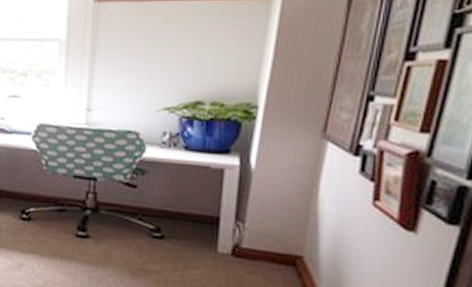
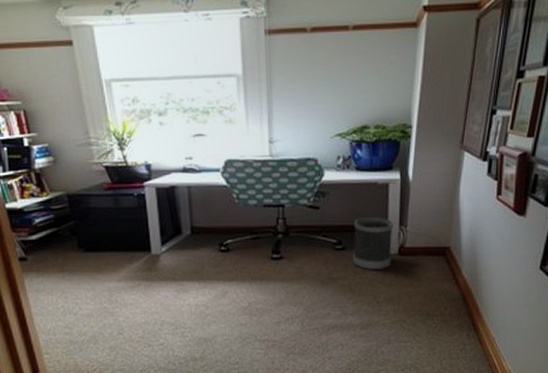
wastebasket: none [173,204,227,271] -> present [353,217,393,271]

